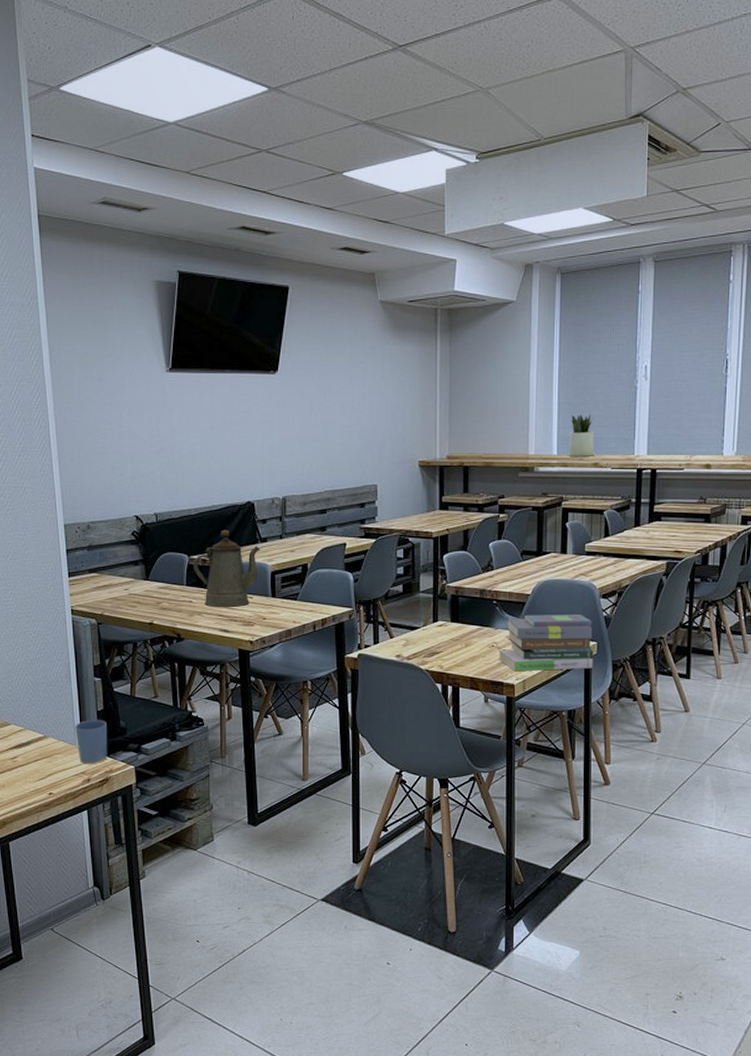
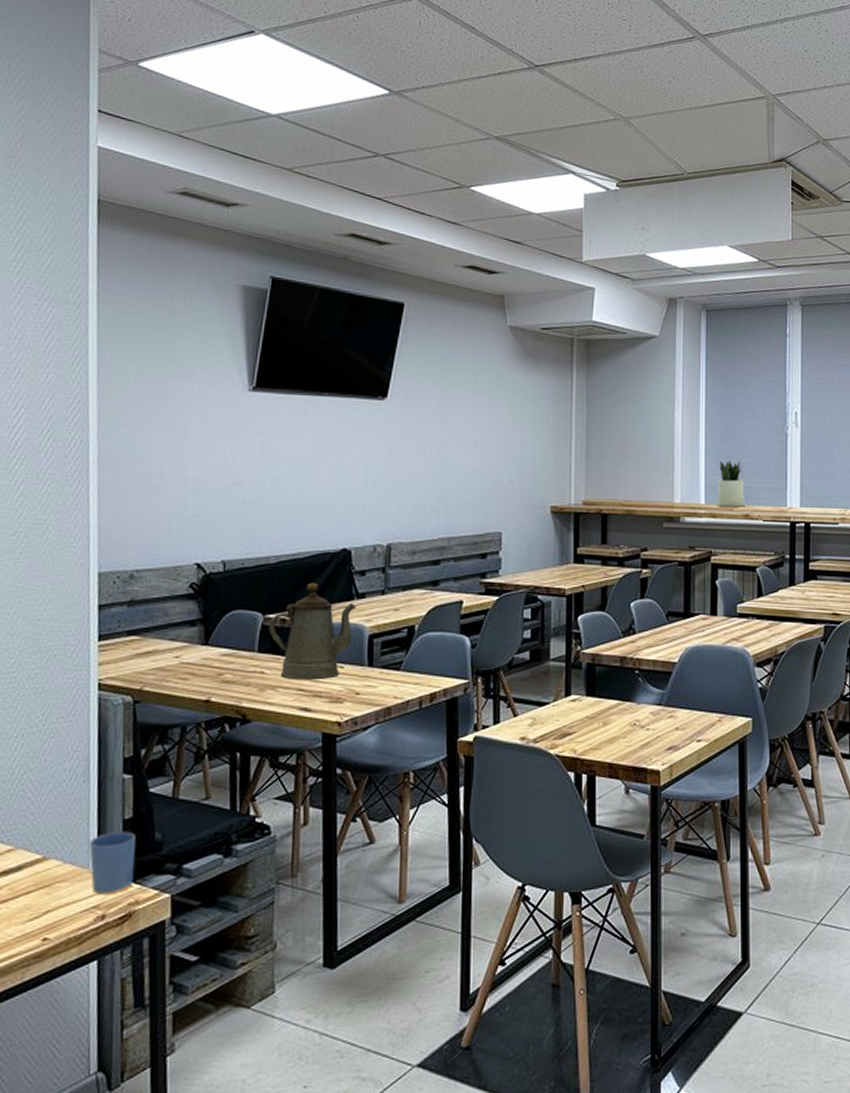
books: present [499,614,594,672] -> none [642,686,749,755]

